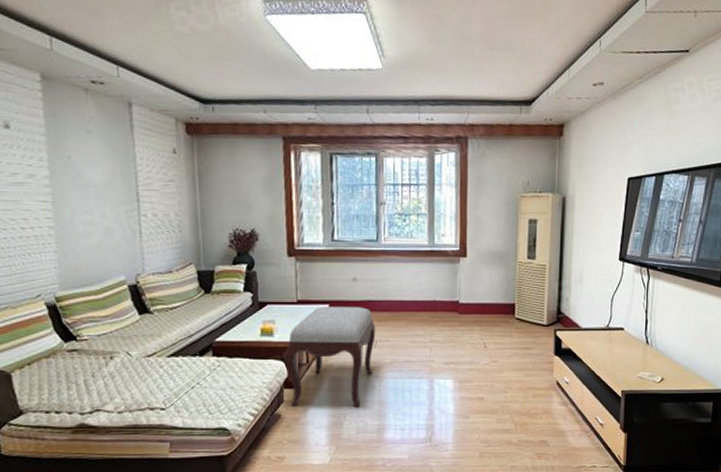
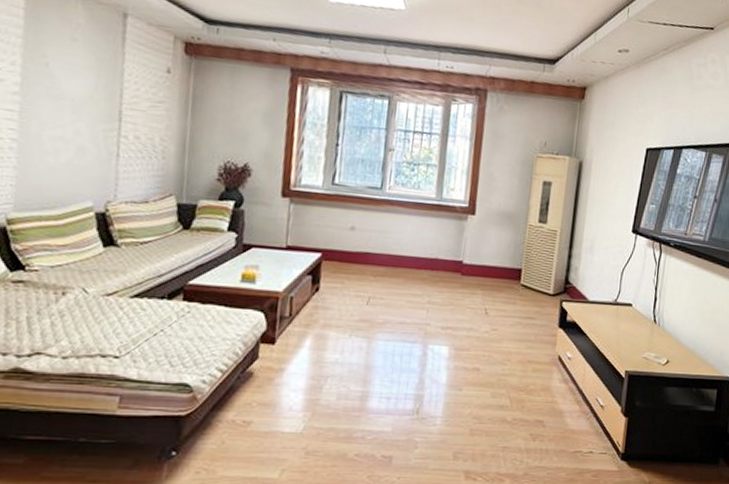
ottoman: present [285,307,376,408] -> none [265,255,371,371]

